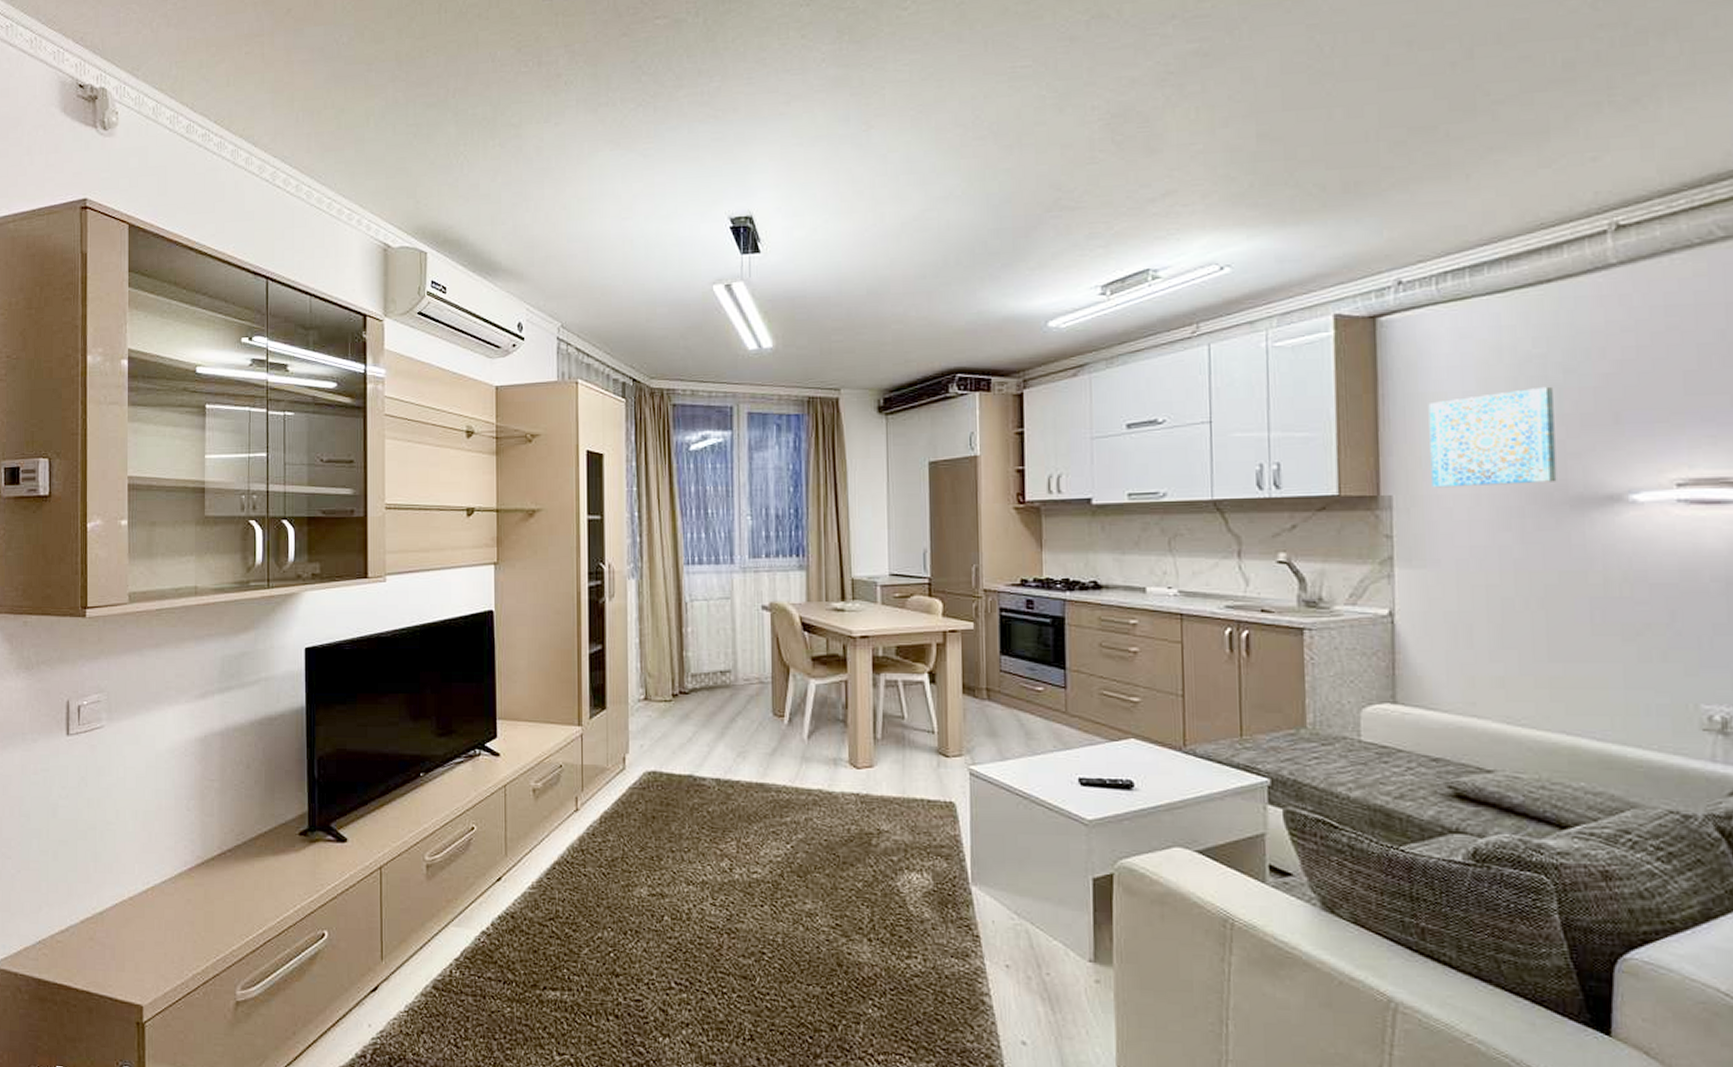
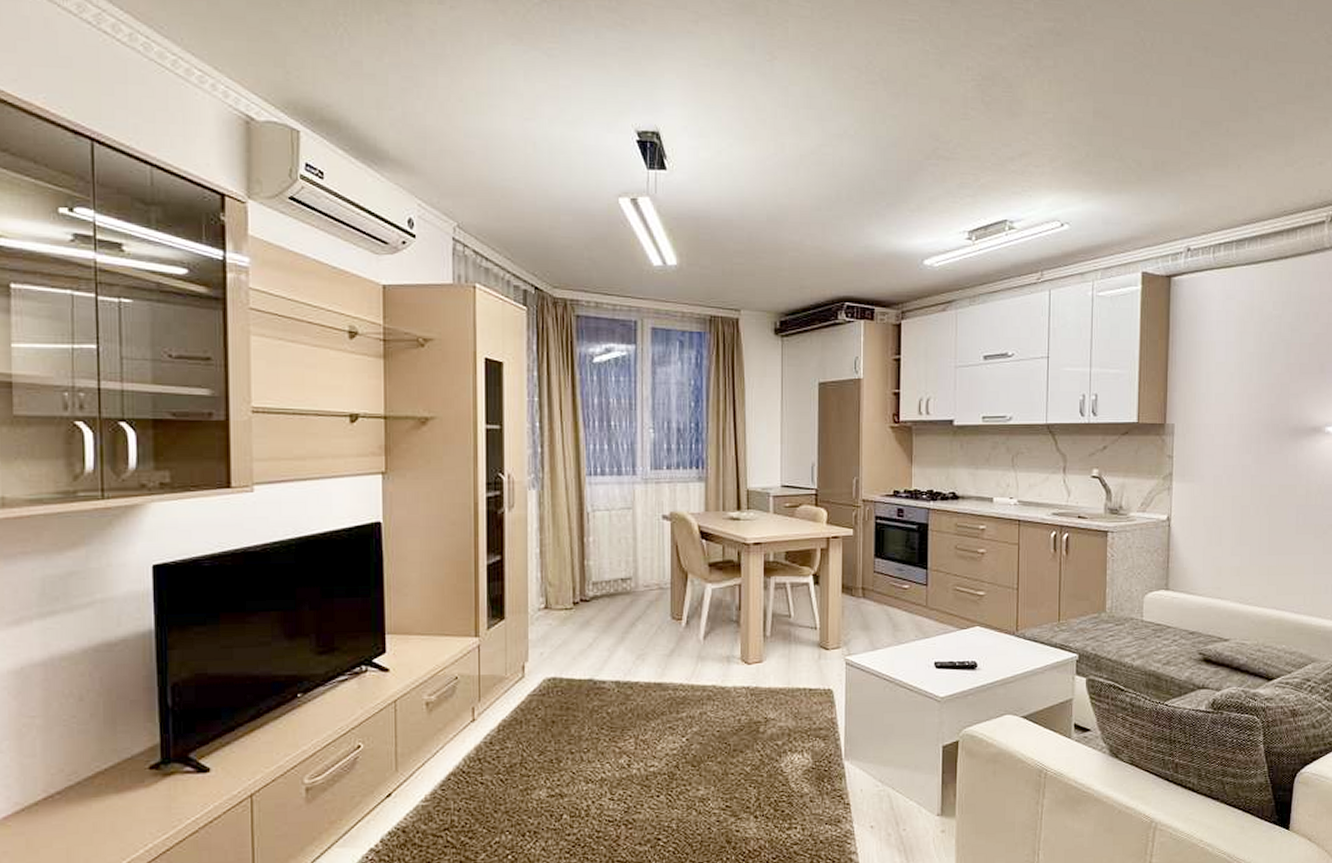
wall art: present [1428,386,1557,488] -> none [1201,341,1284,418]

